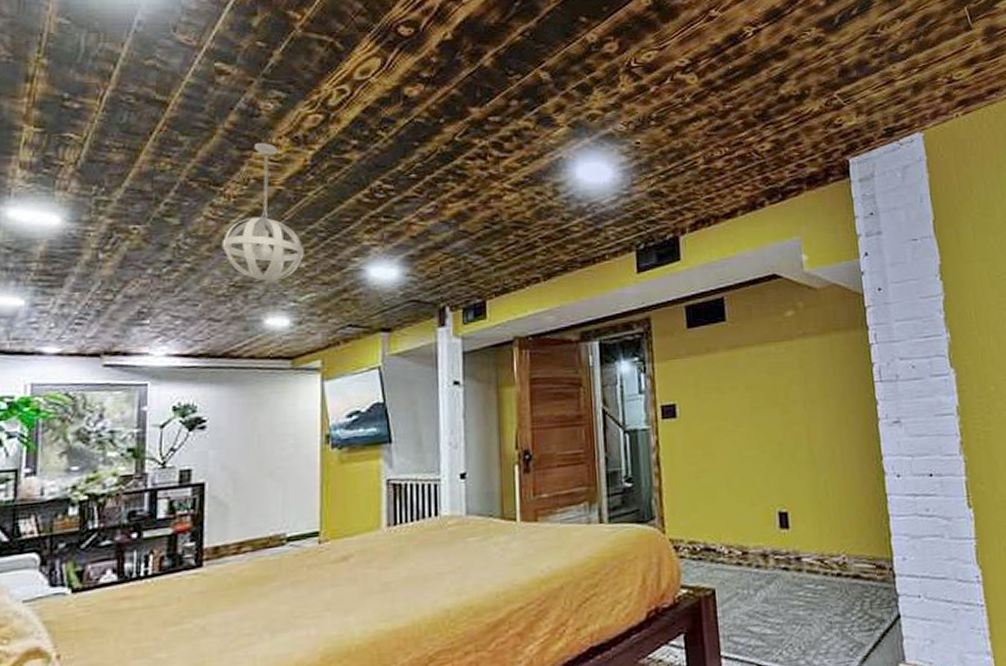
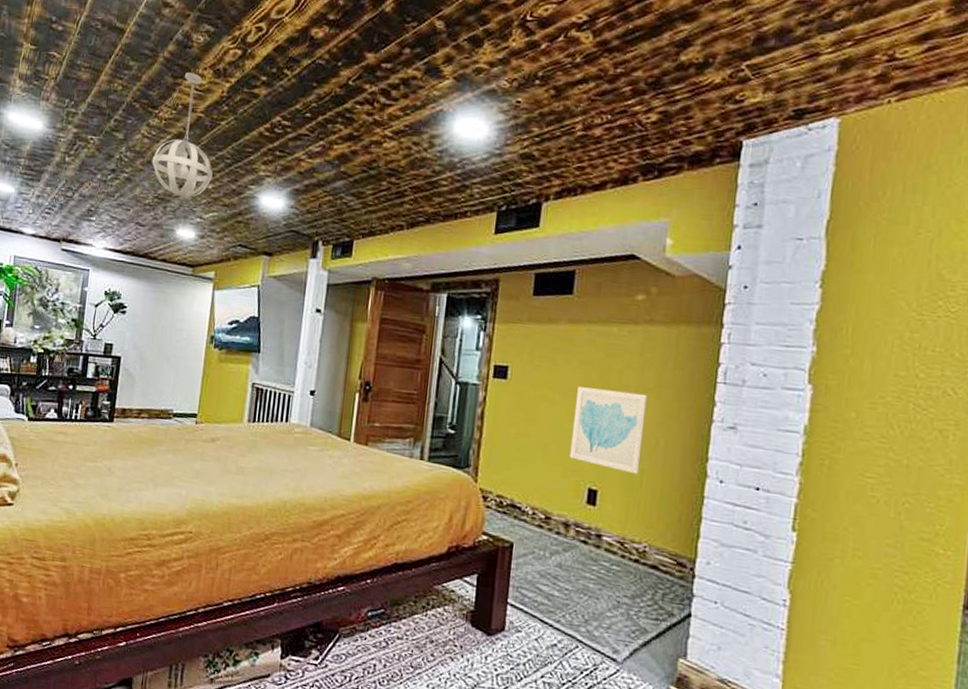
wall art: none [749,406,823,487] -> present [569,387,647,475]

